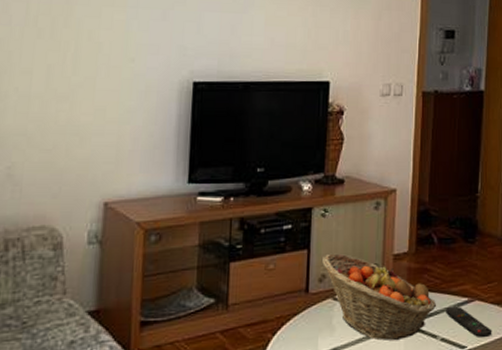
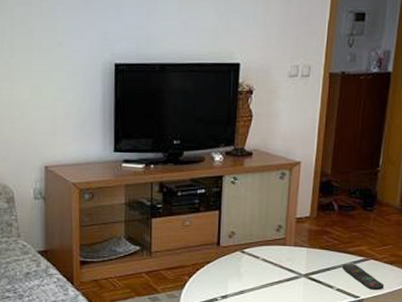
fruit basket: present [322,253,437,341] -> none [232,215,335,287]

